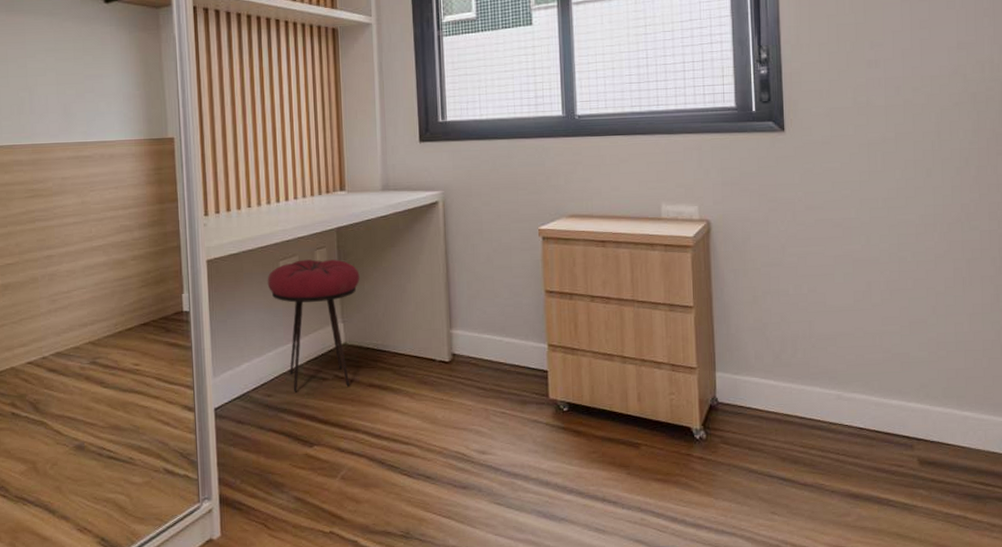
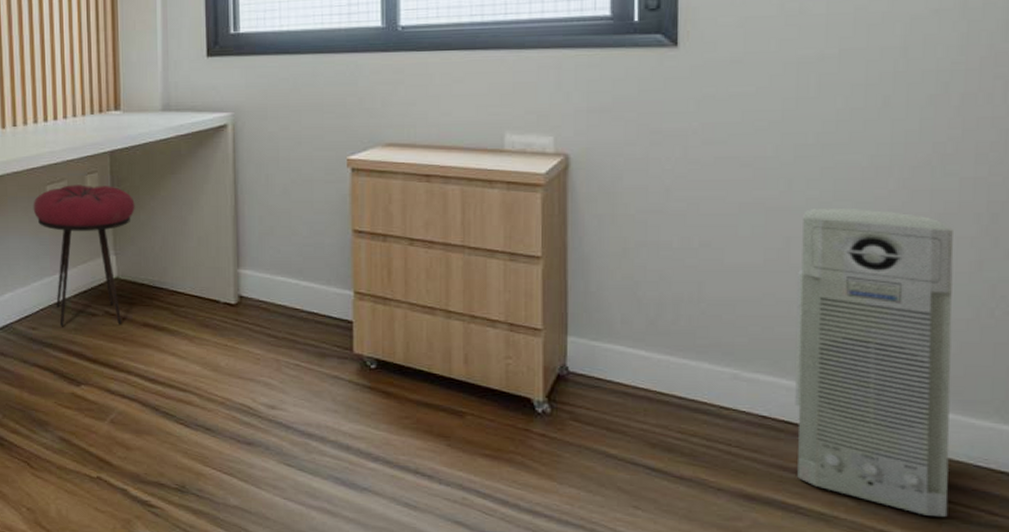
air purifier: none [878,257,990,498] -> present [794,207,954,517]

